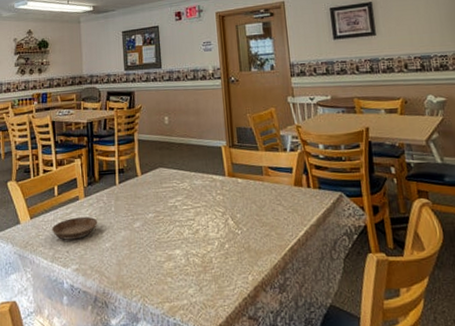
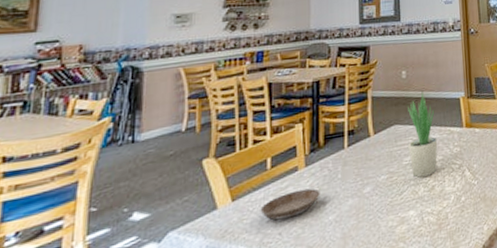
potted plant: none [170,137,201,220] -> present [406,90,438,178]

